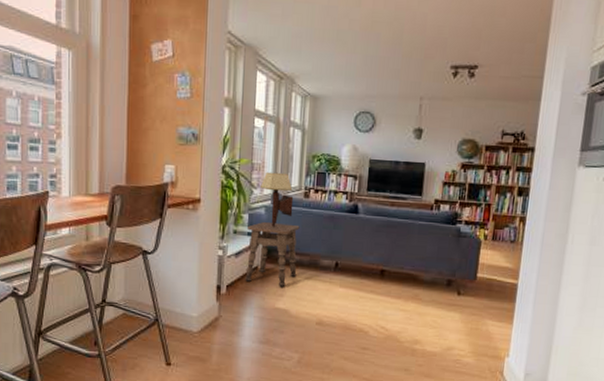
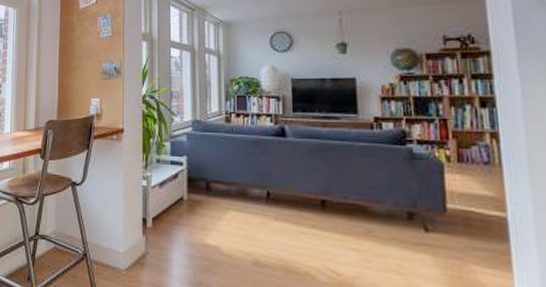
side table: present [245,222,300,287] -> none [170,150,225,221]
lampshade: present [261,171,294,227] -> none [181,98,215,155]

